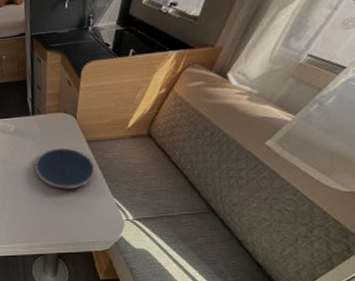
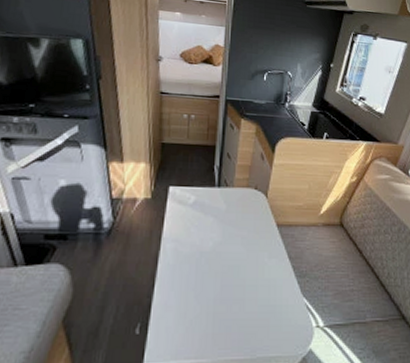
plate: present [34,147,95,189] -> none [214,229,285,283]

